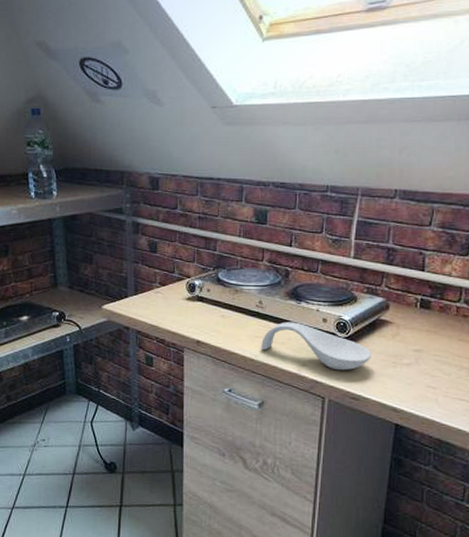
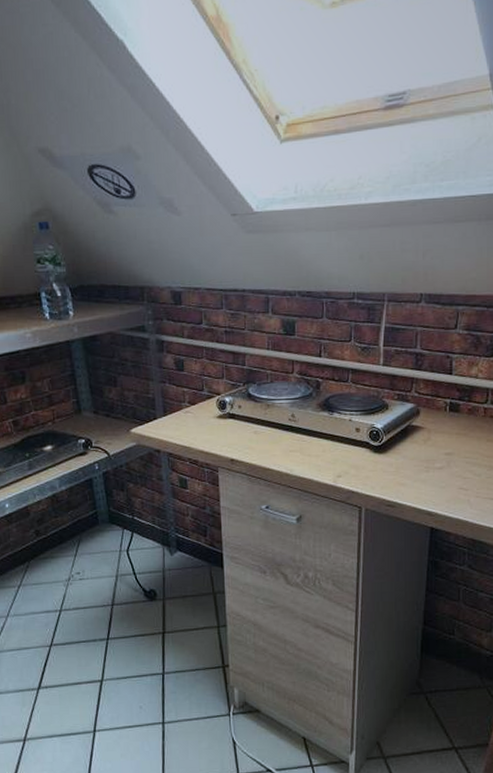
spoon rest: present [261,321,371,371] -> none [296,433,405,479]

